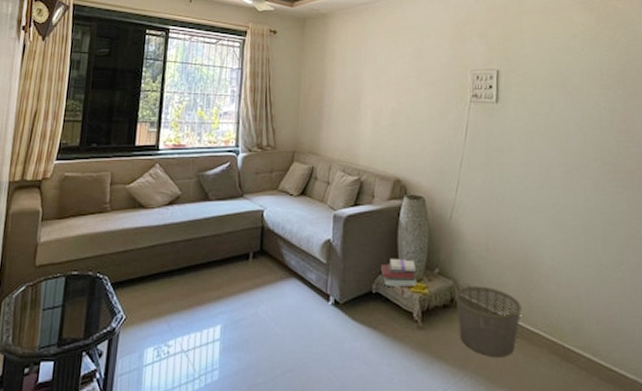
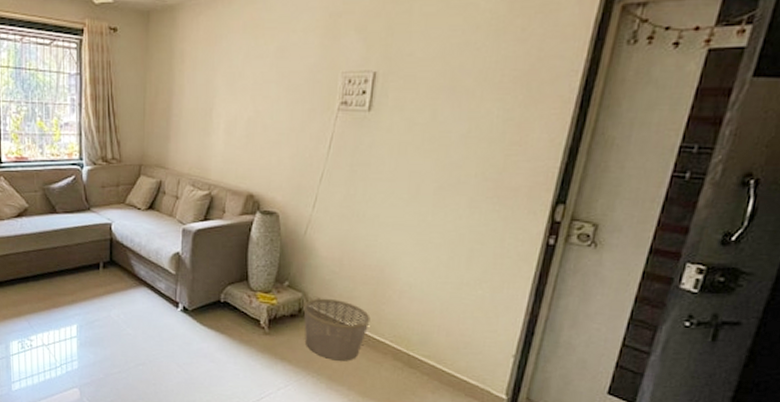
books: present [380,259,417,288] -> none [229,272,266,299]

